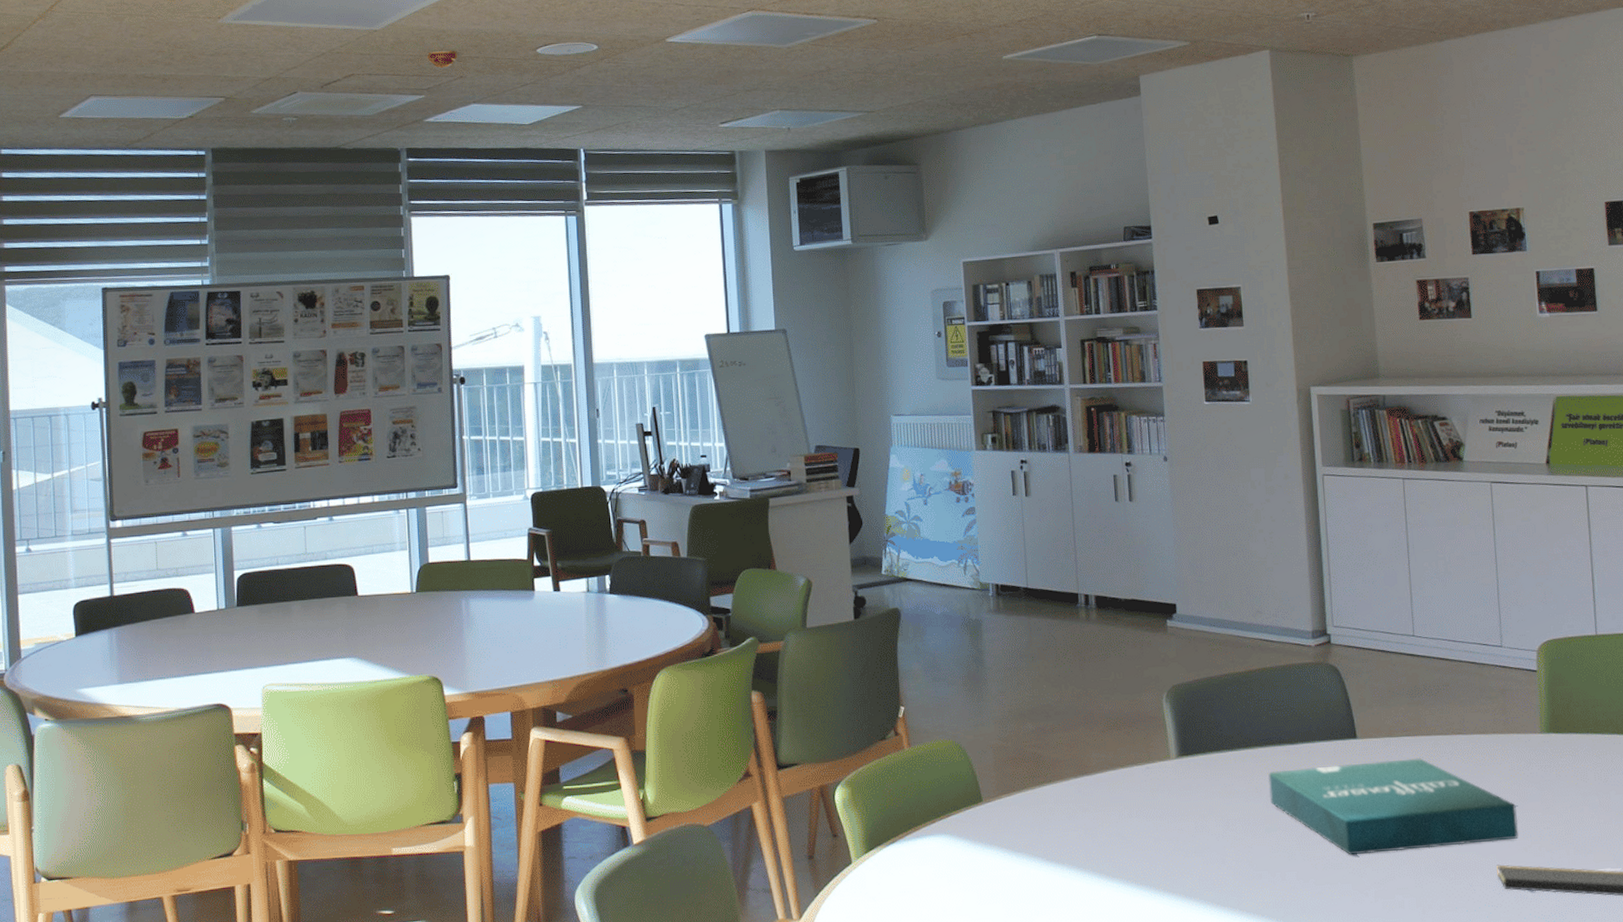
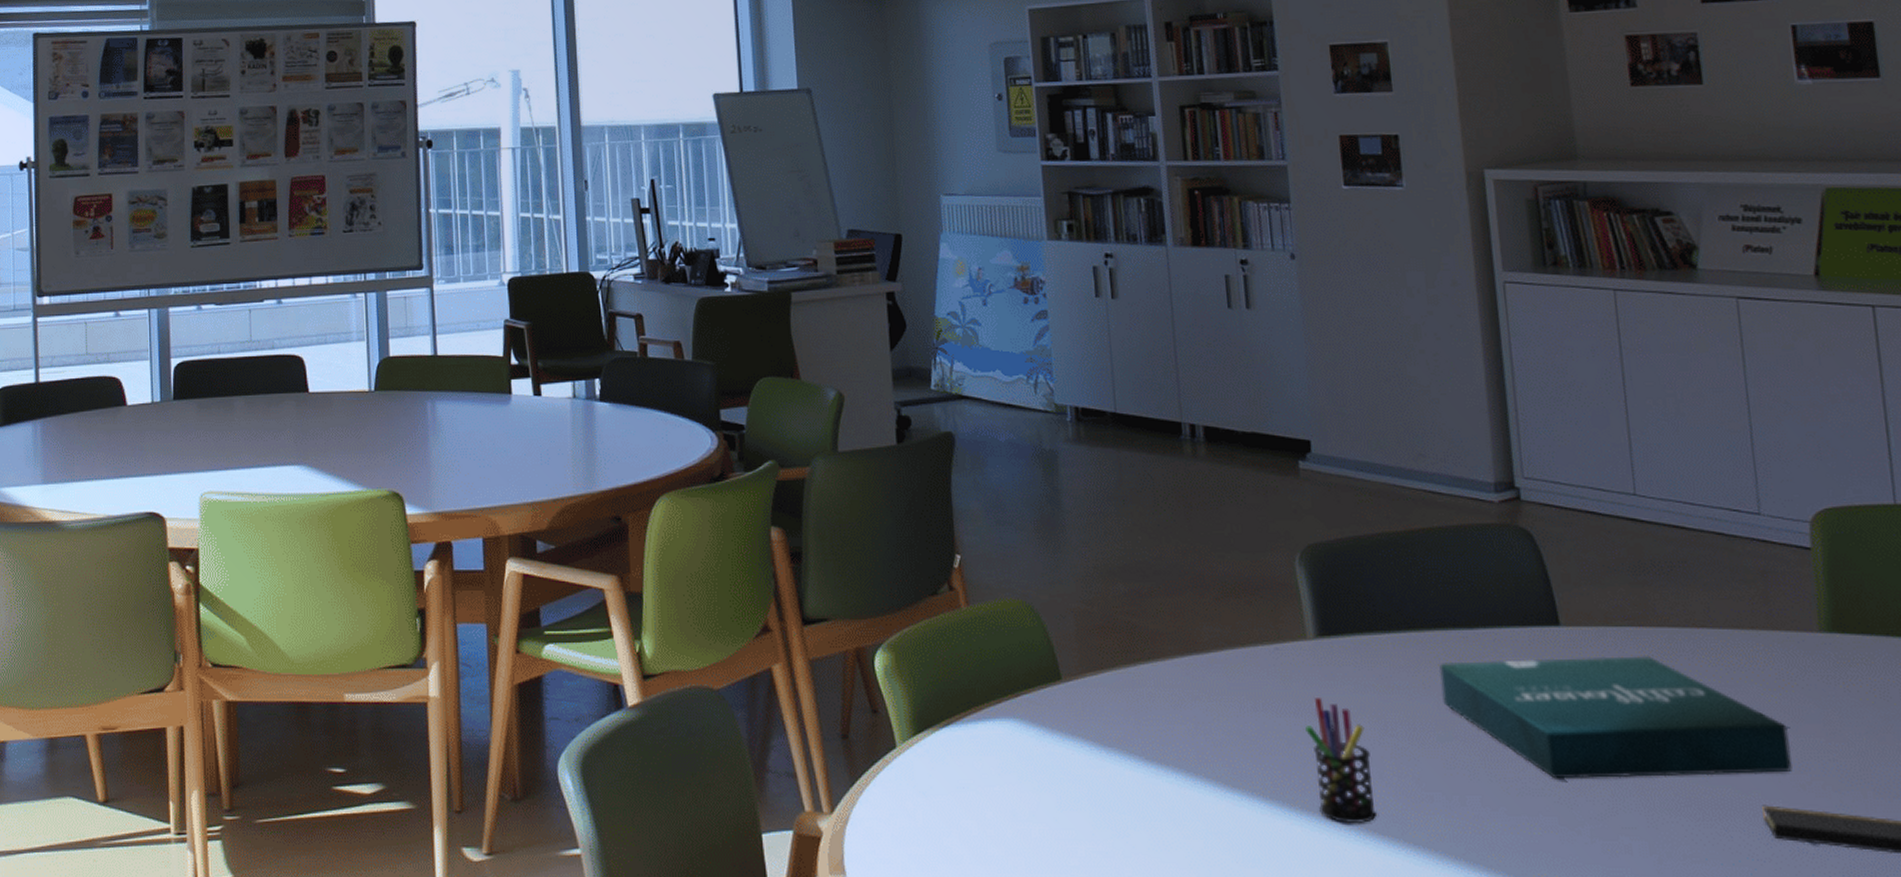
pen holder: none [1168,804,1219,900] -> present [1305,698,1376,824]

